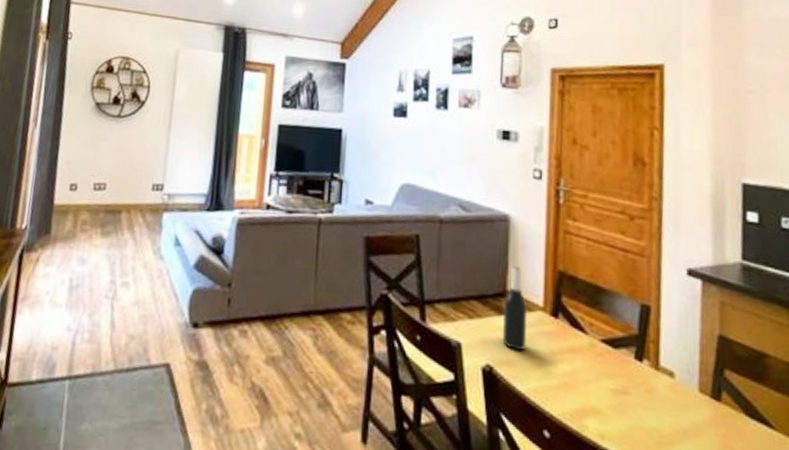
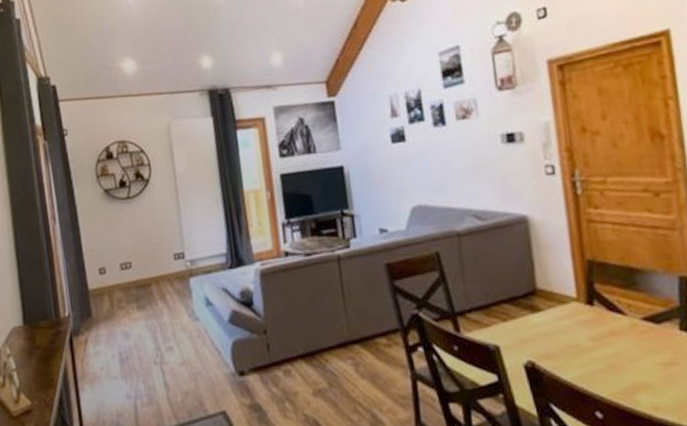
wine bottle: present [502,265,527,351] -> none [534,263,566,344]

